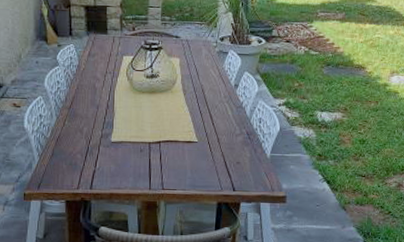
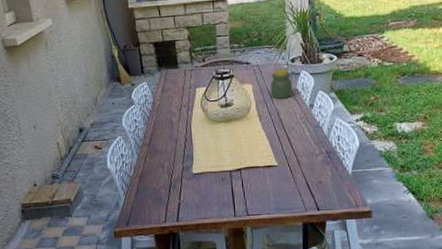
jar: none [197,45,220,77] -> present [270,68,293,100]

